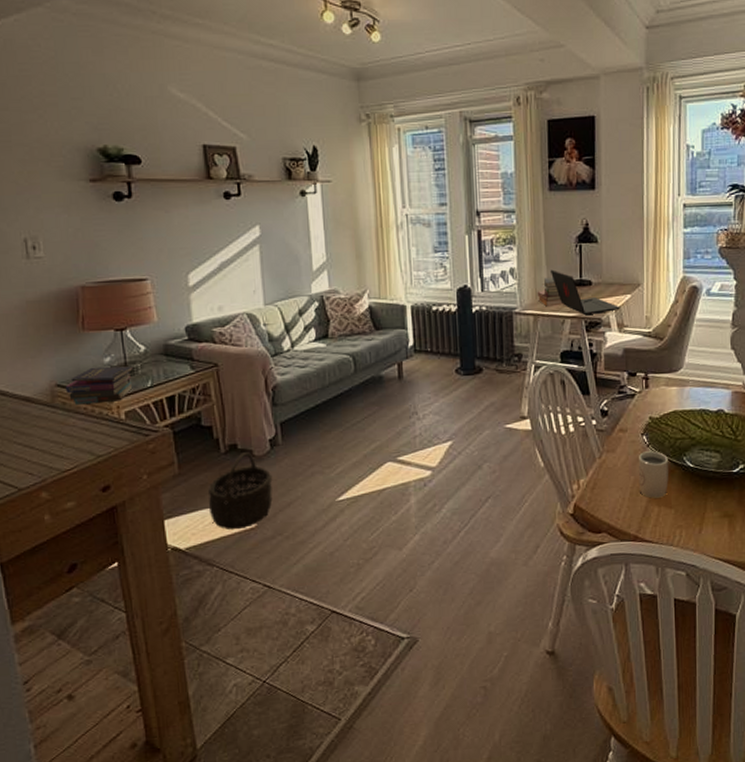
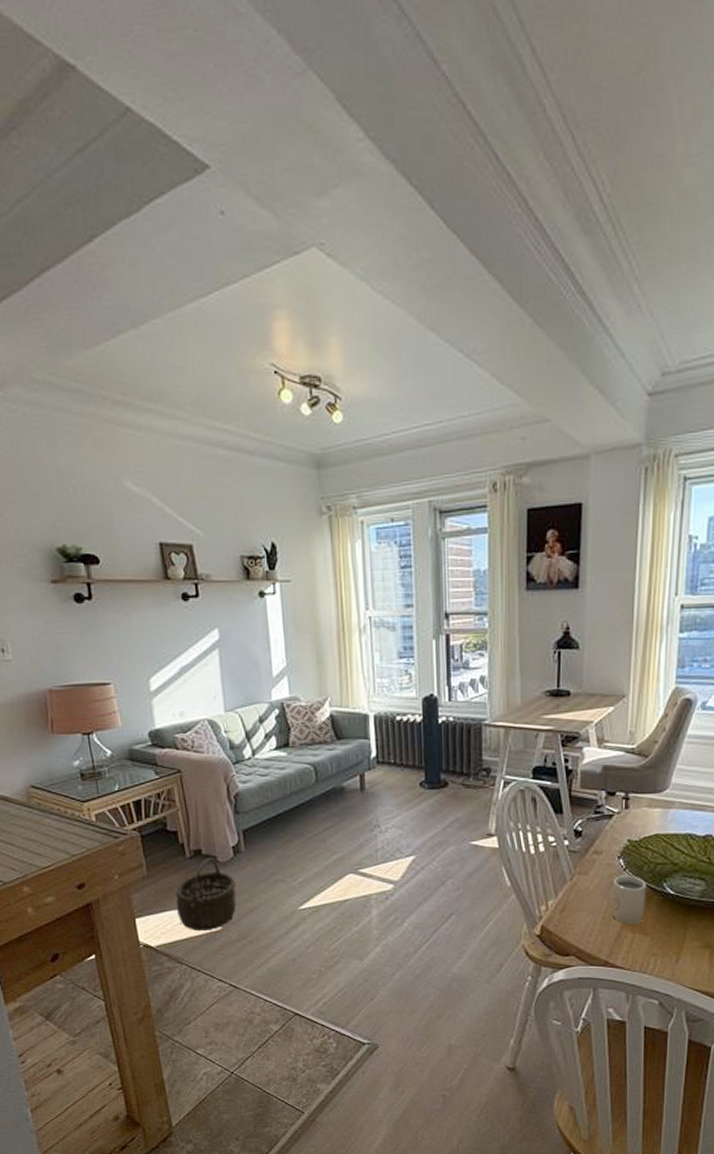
books: present [65,366,133,405] -> none [39,769,102,806]
books: present [537,278,564,307] -> none [509,687,539,719]
laptop: present [550,269,621,316] -> none [524,678,602,729]

